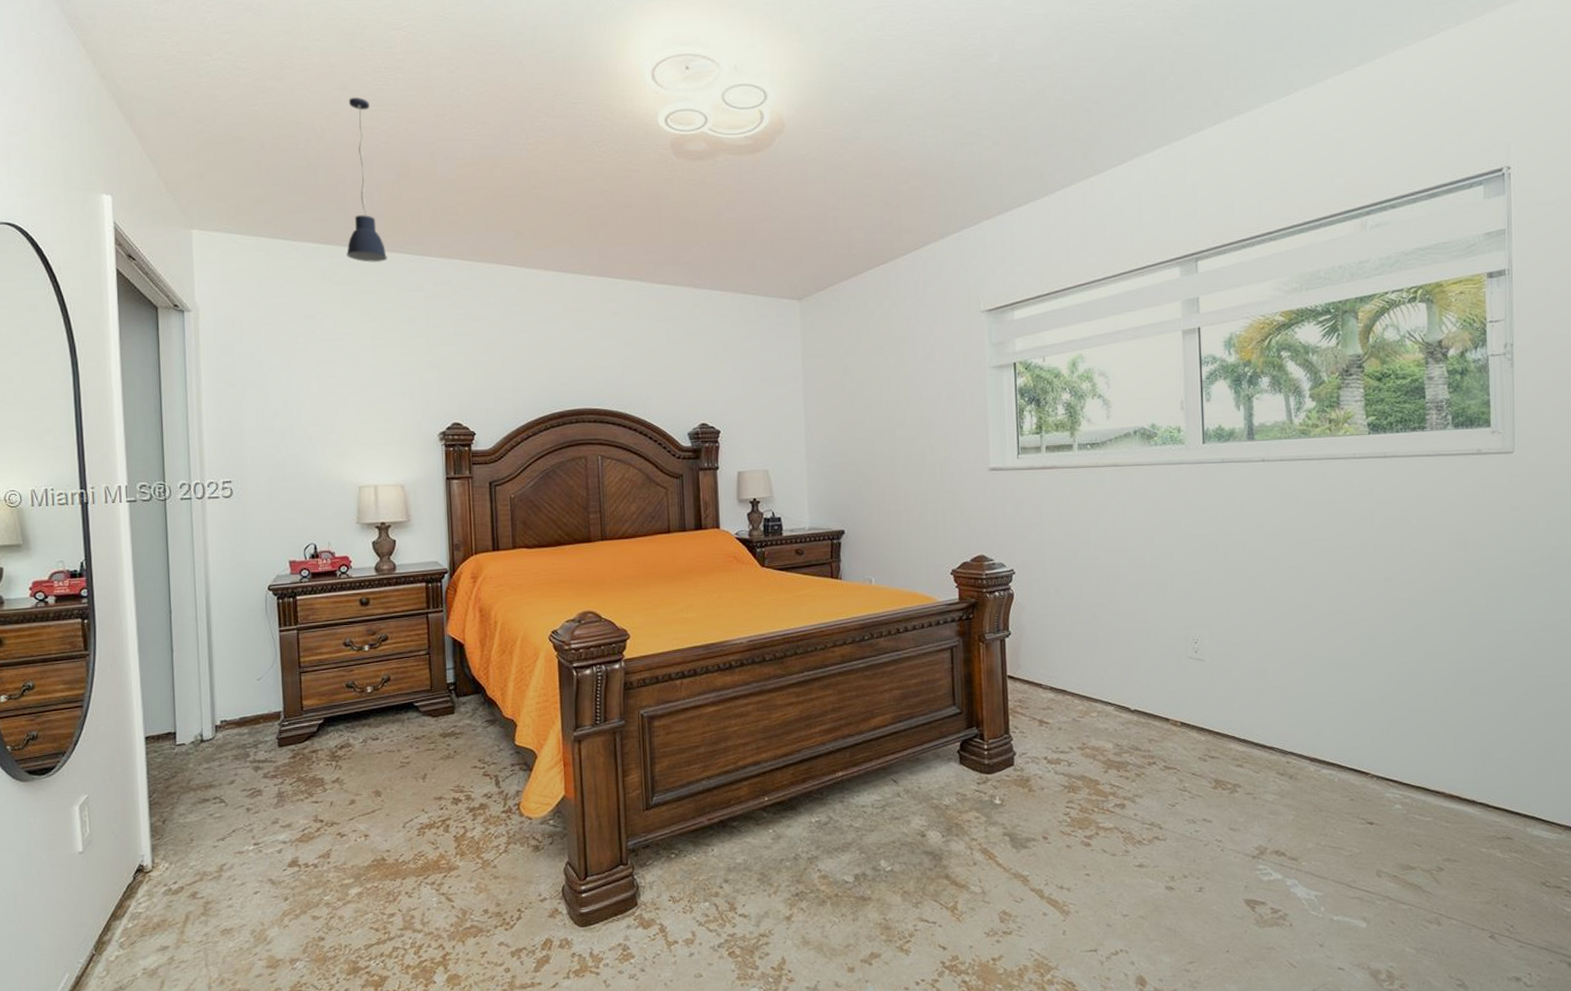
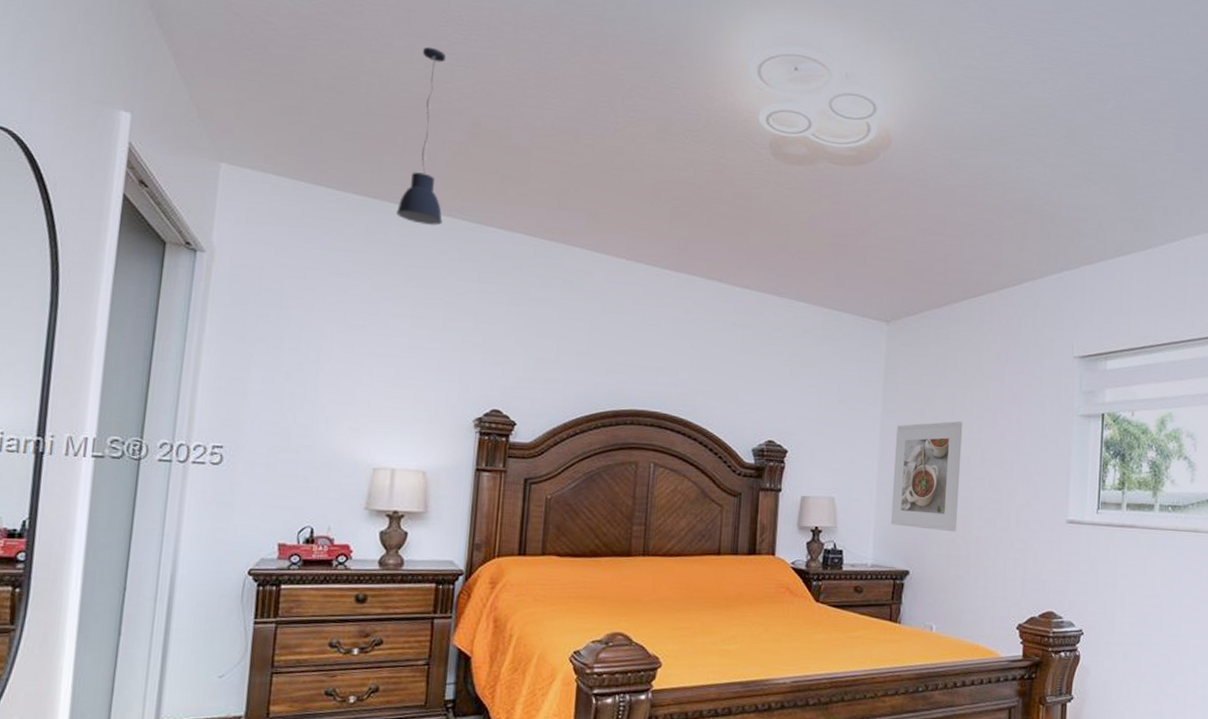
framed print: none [819,386,885,491] -> present [891,421,963,532]

